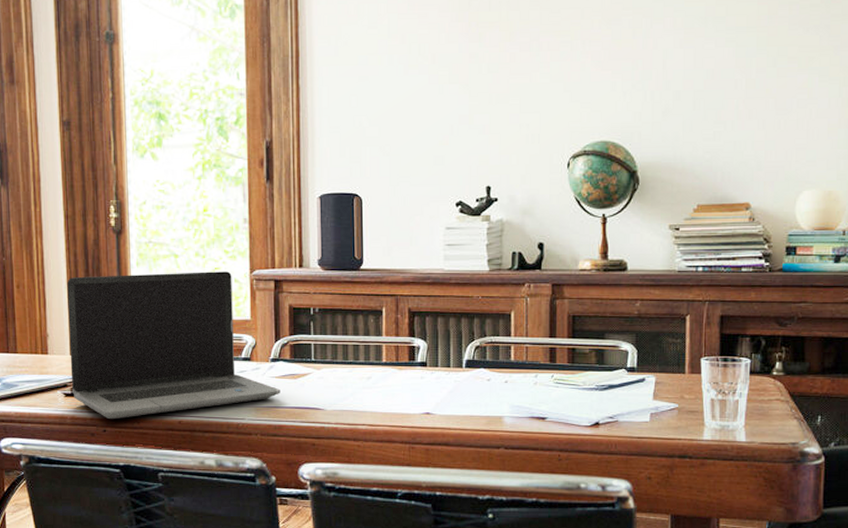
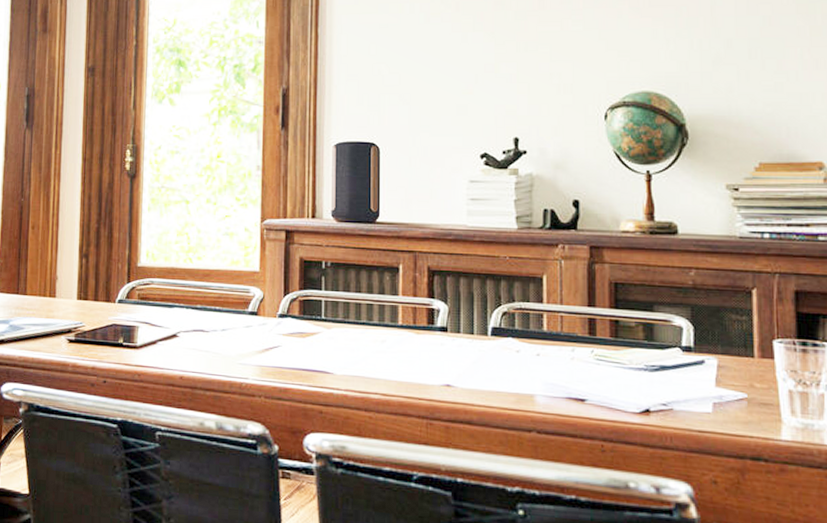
laptop computer: present [67,271,280,420] -> none [76,219,287,370]

